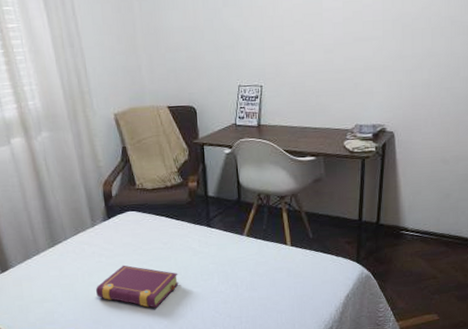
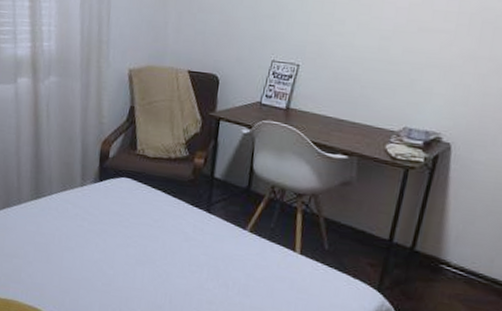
book: present [95,265,179,308] -> none [70,235,164,291]

